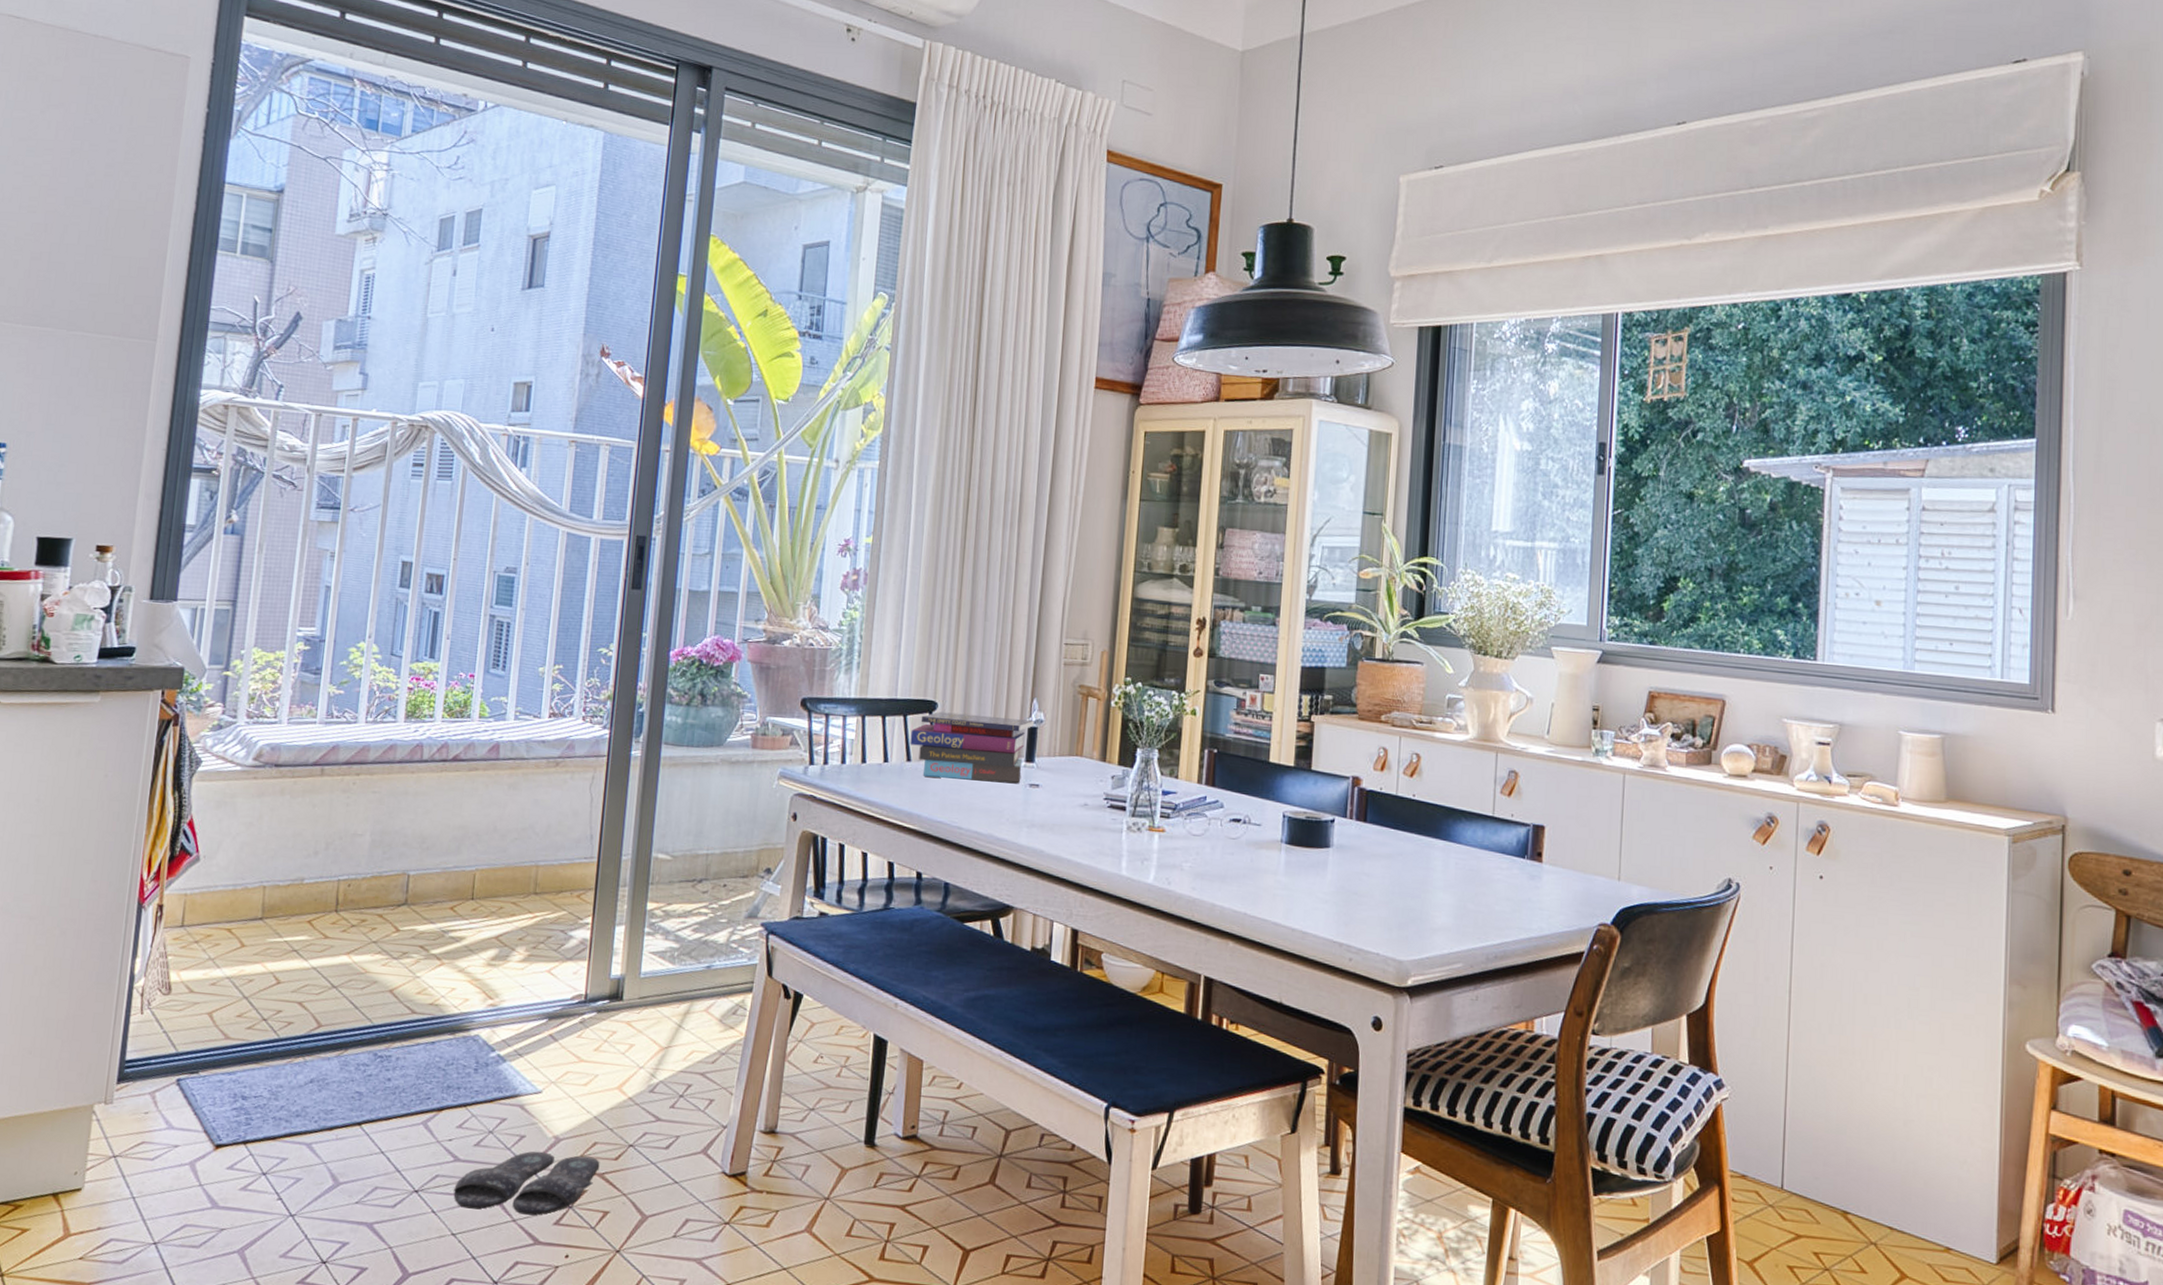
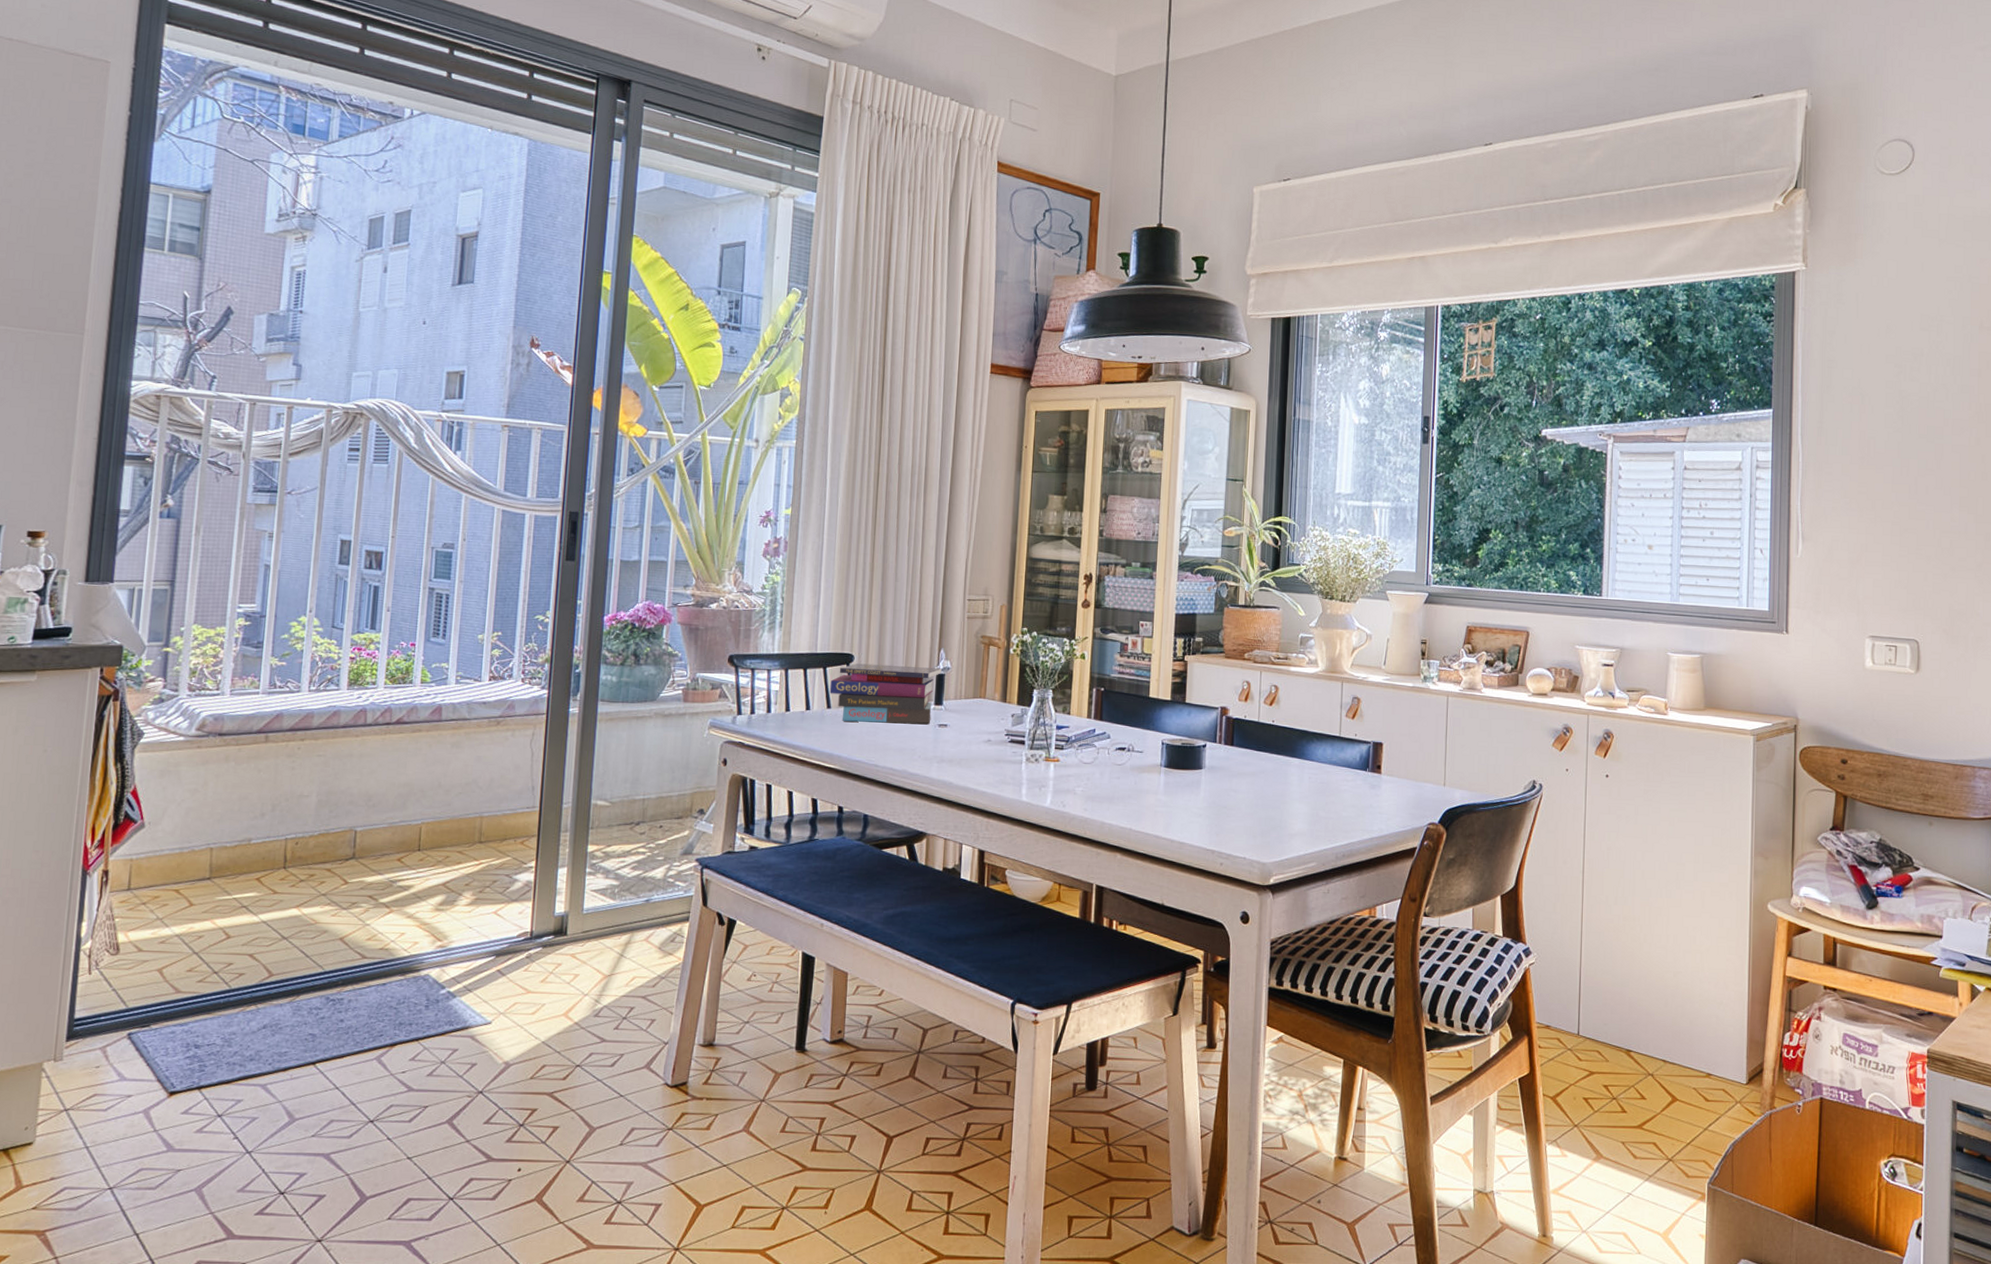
slippers: present [454,1151,600,1215] -> none [408,1076,549,1135]

